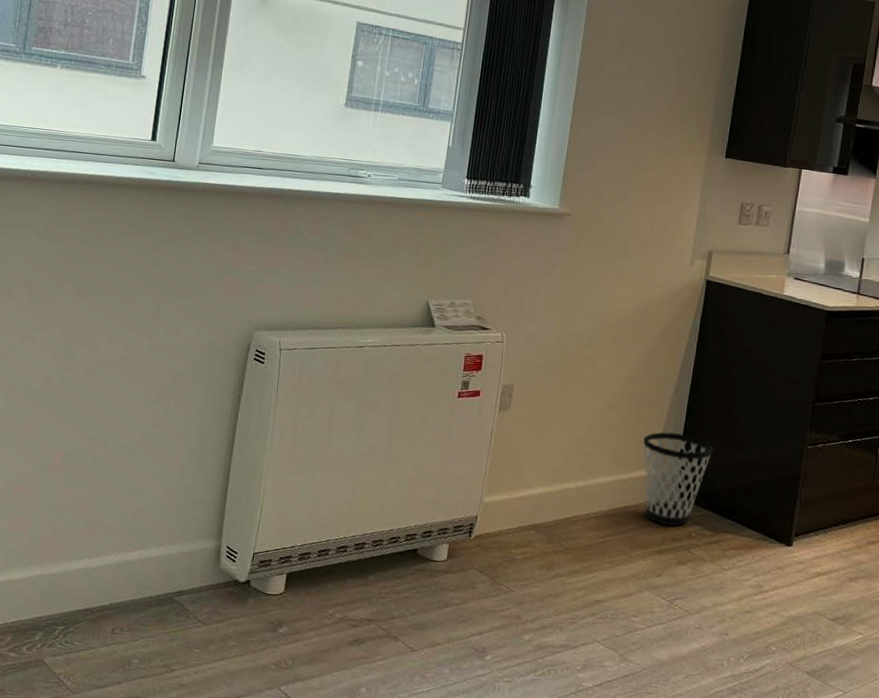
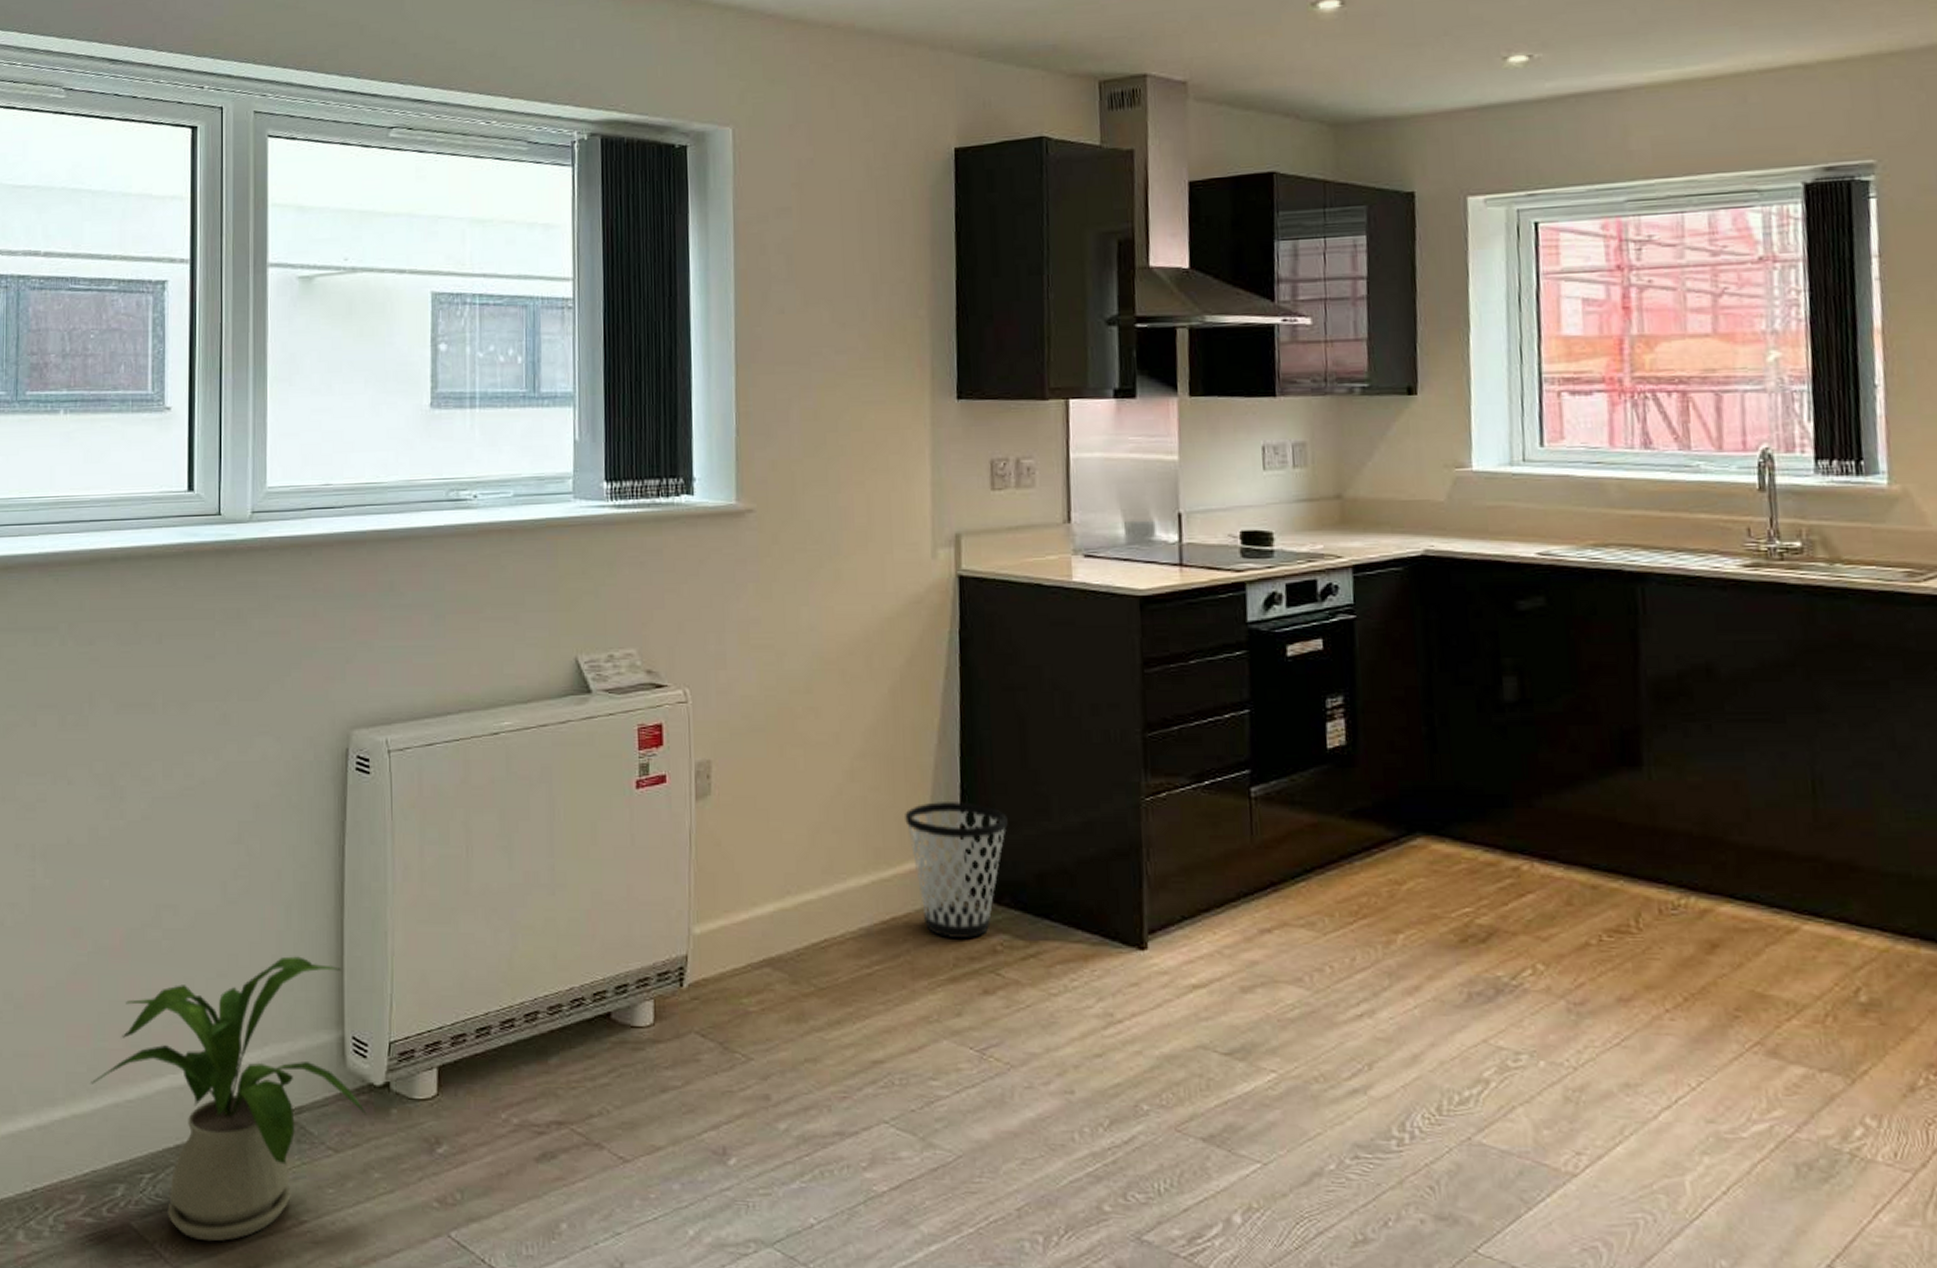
house plant: none [24,485,231,678] -> present [91,956,367,1242]

